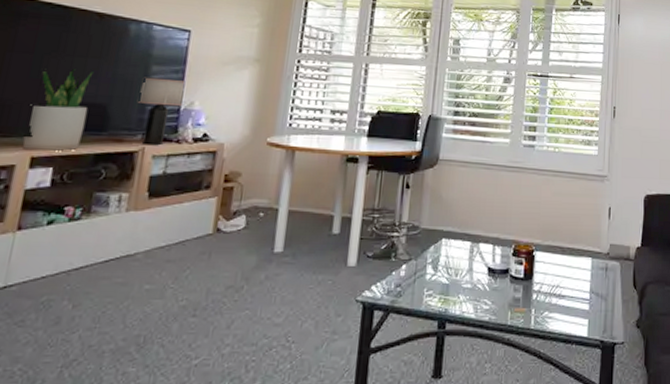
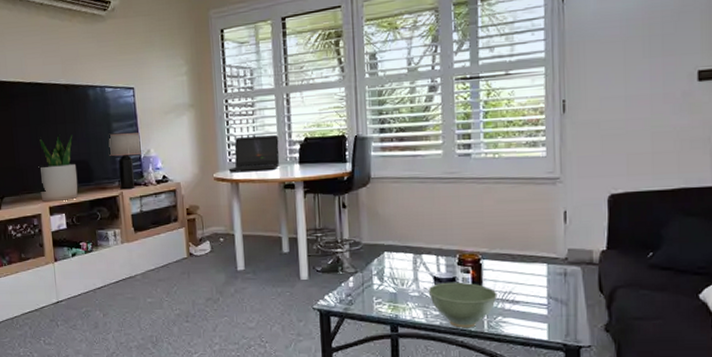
laptop computer: none [286,101,350,142] -> present [228,135,280,173]
bowl: none [481,273,546,324] -> present [428,282,497,328]

